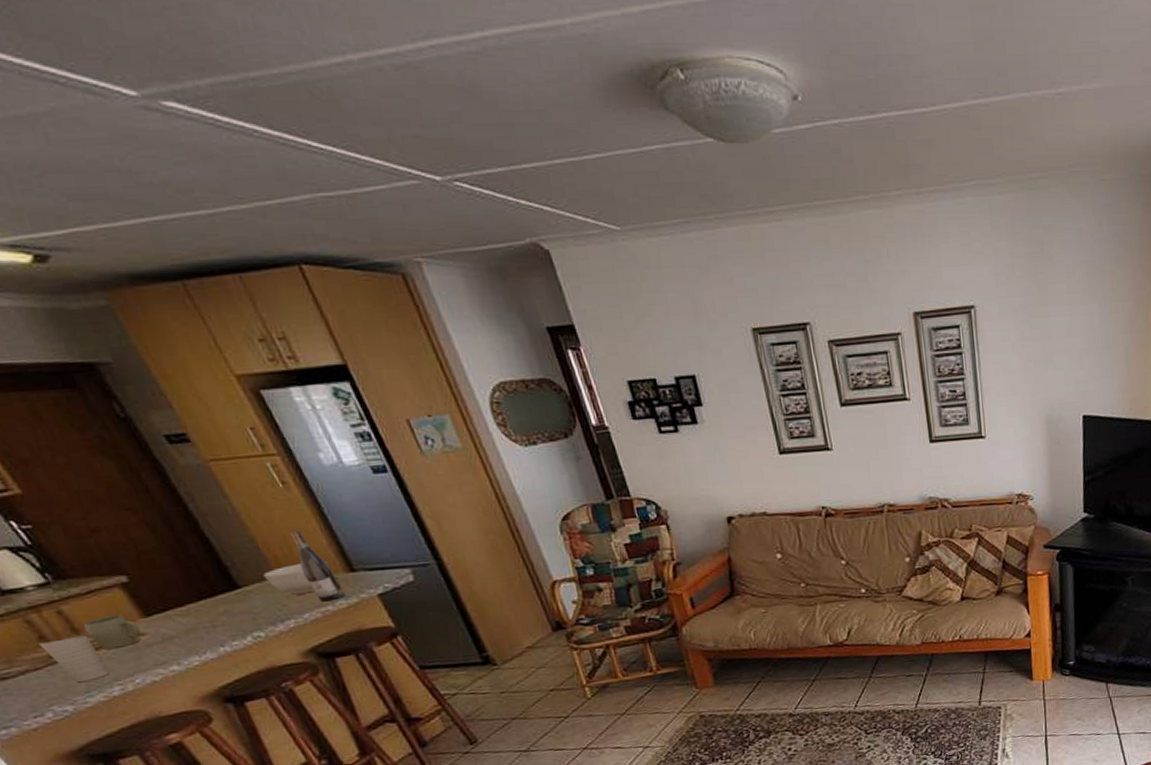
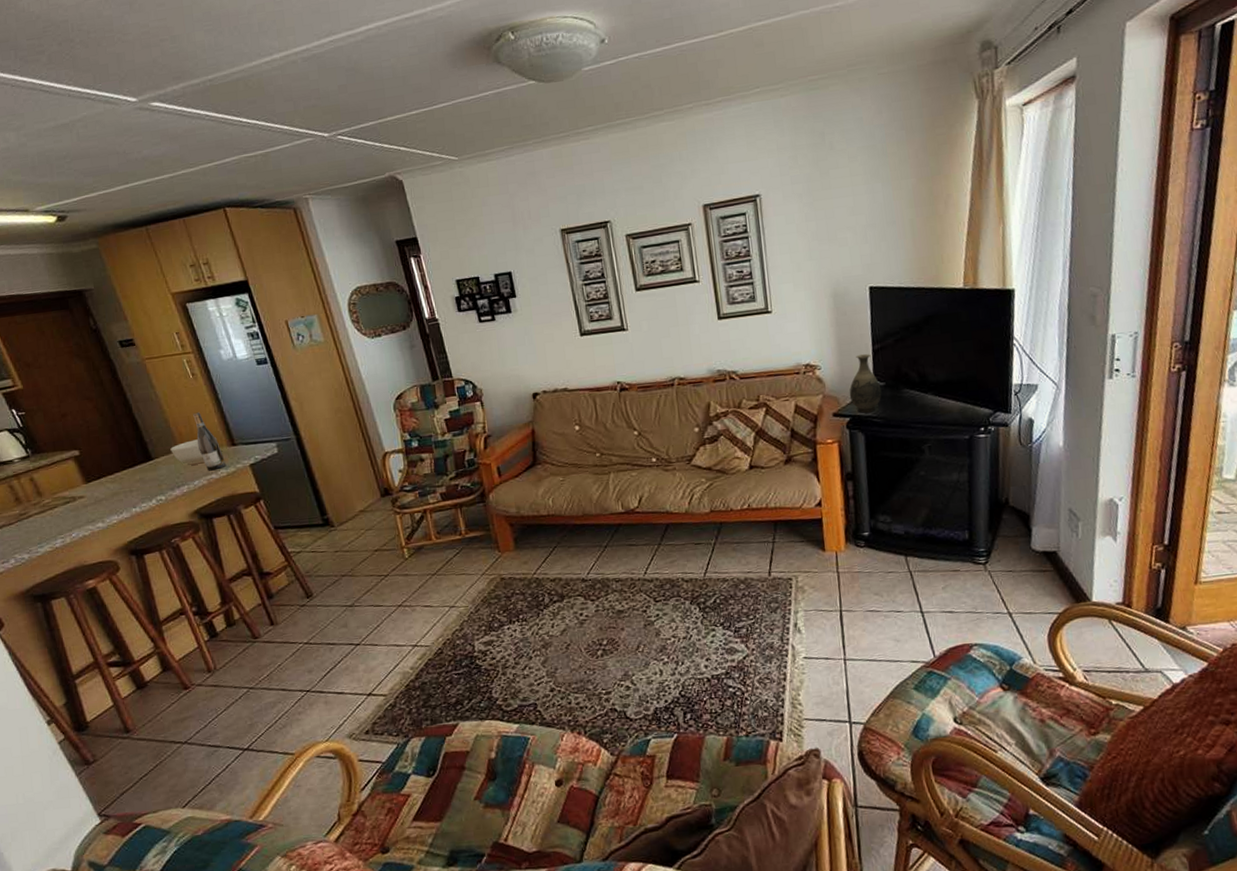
cup: present [39,635,110,683] -> none [15,497,56,536]
mug: present [84,614,142,650] -> none [46,481,82,509]
vase: none [1060,484,1091,545] -> present [849,353,882,413]

